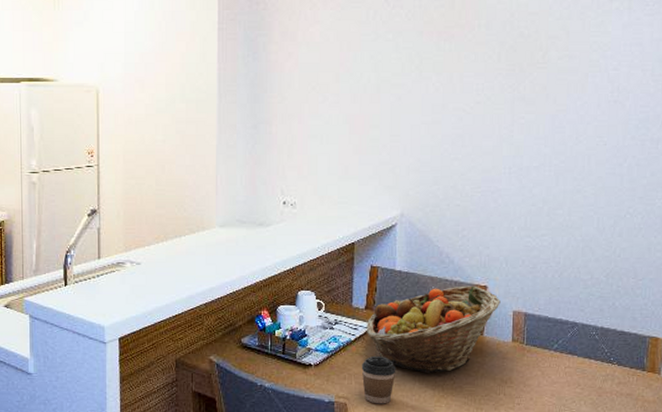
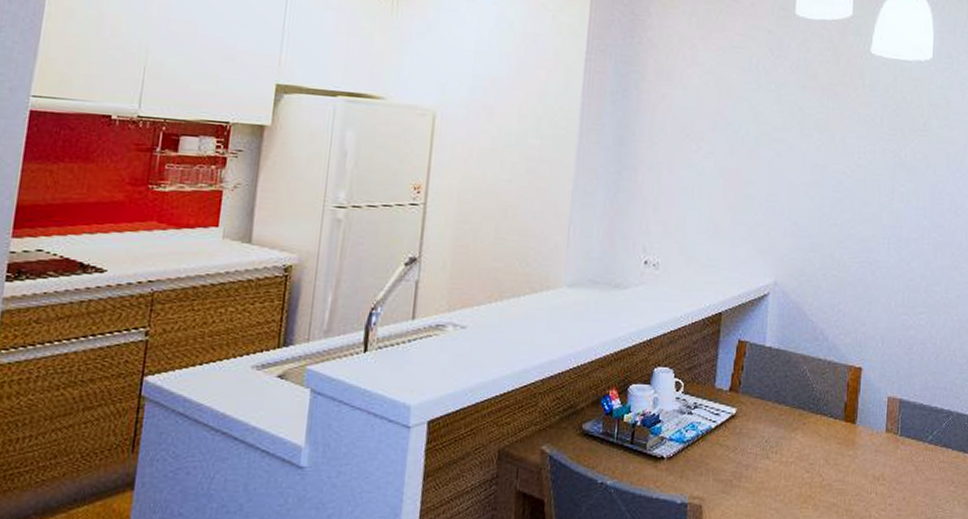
coffee cup: present [361,355,396,404] -> none [721,446,761,506]
fruit basket: present [366,285,501,373] -> none [729,366,875,468]

